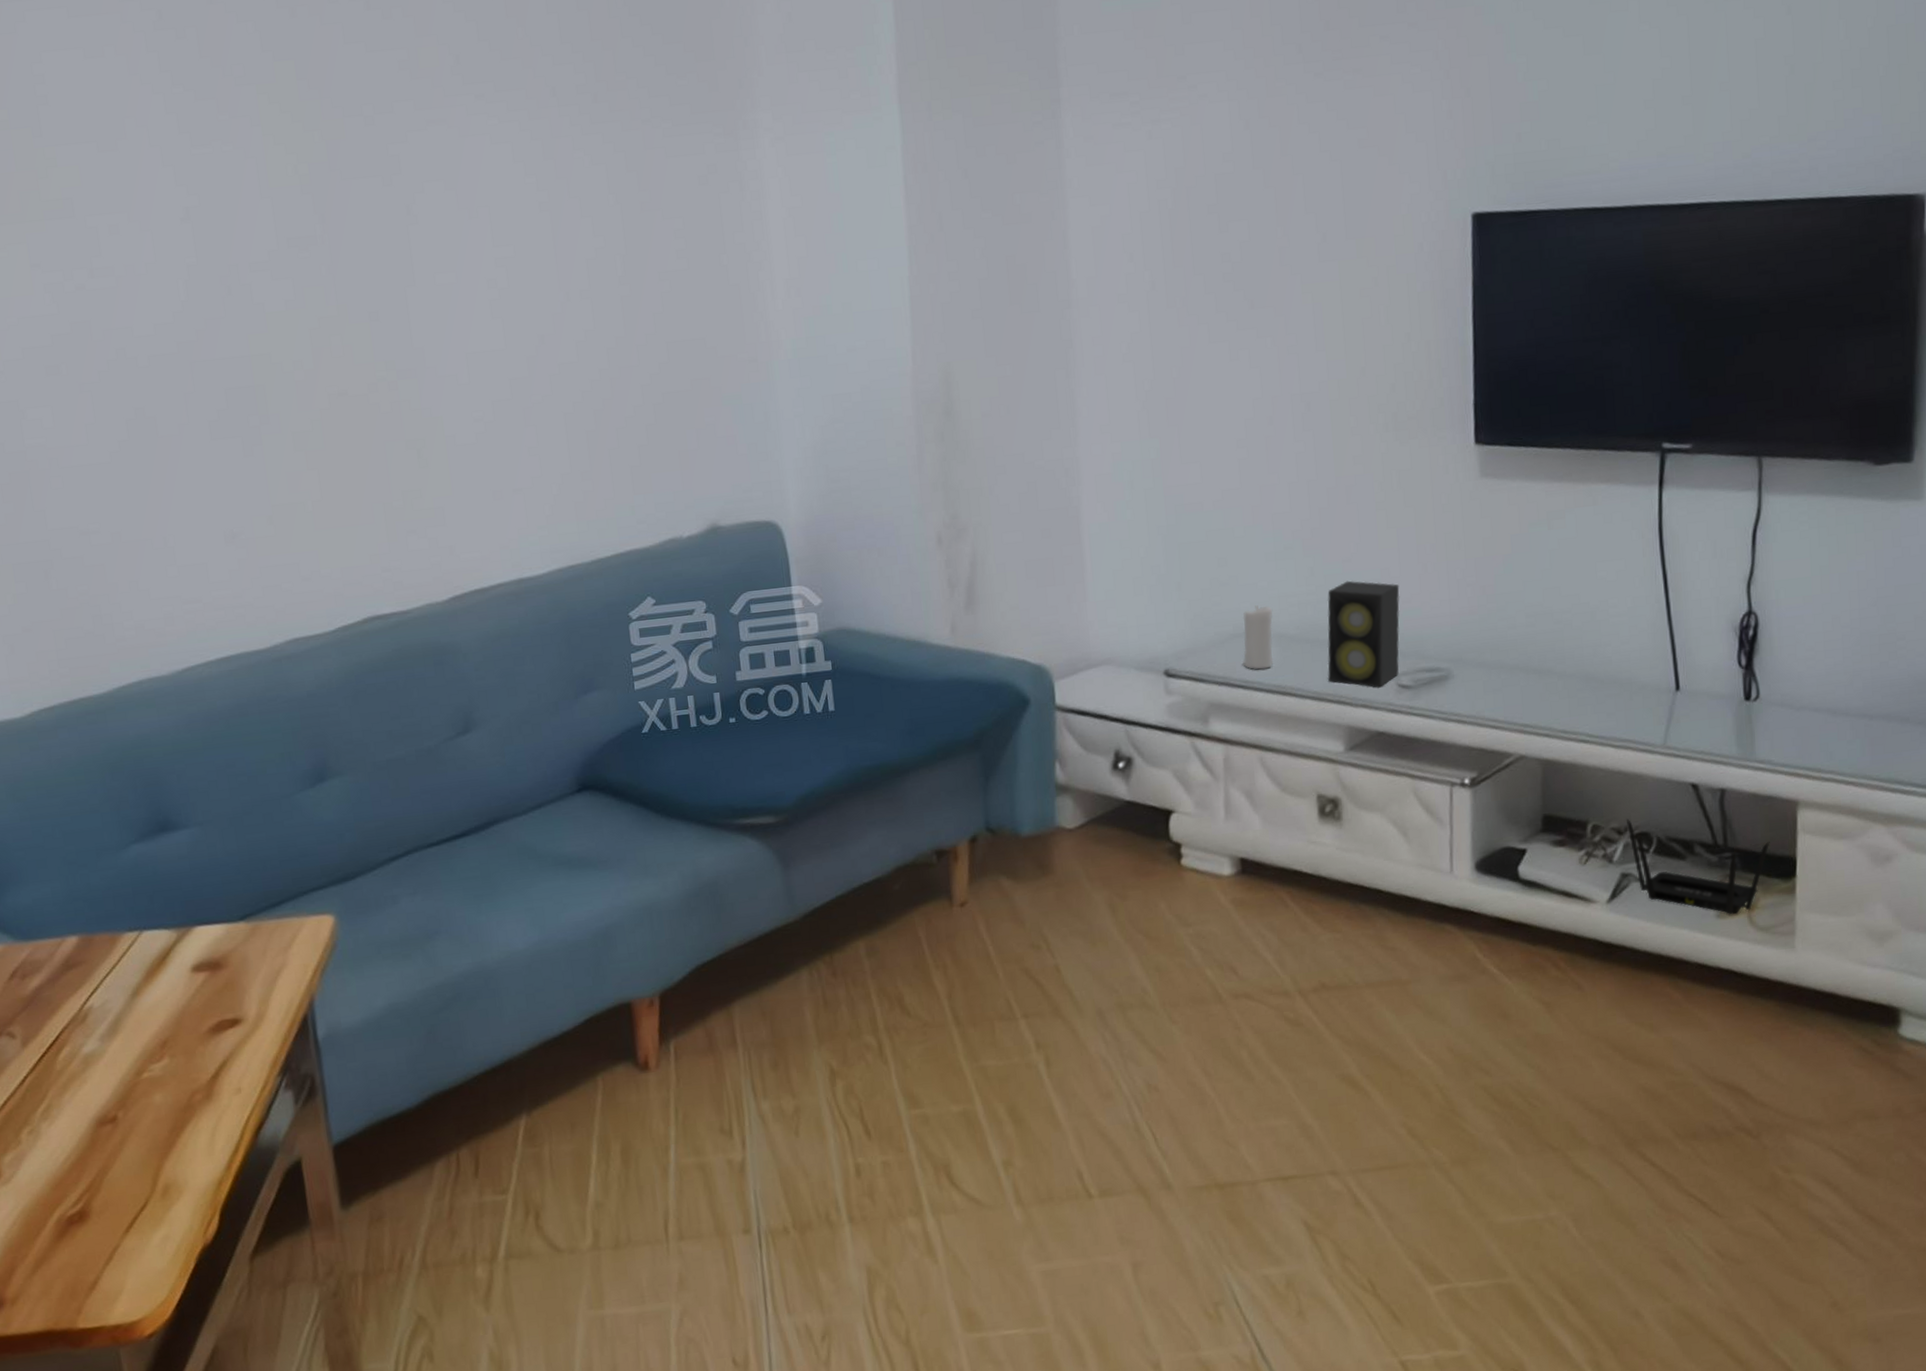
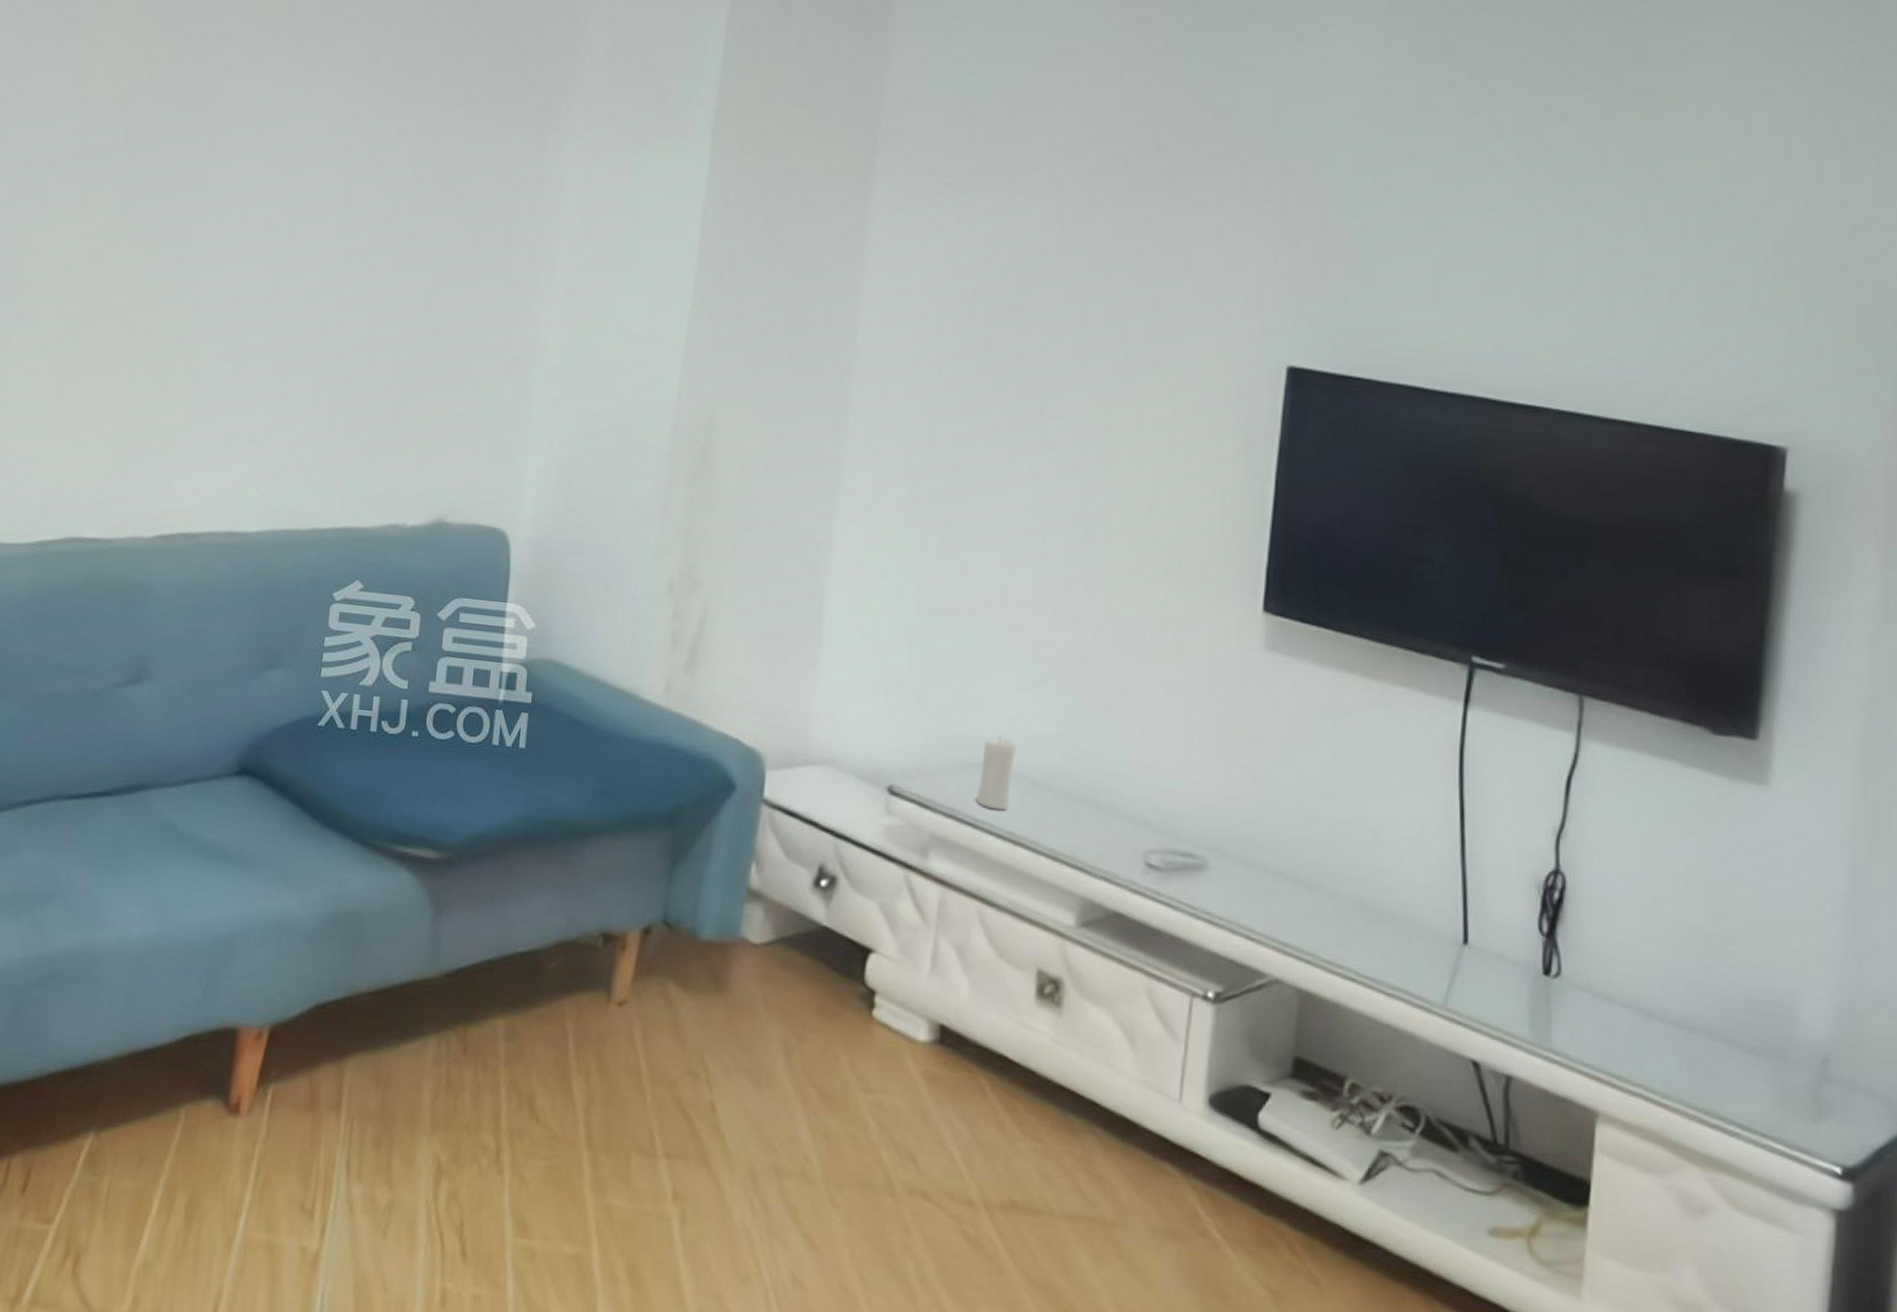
speaker: present [1327,580,1400,687] -> none [1067,731,1161,861]
wifi router: present [1627,819,1770,914] -> none [1392,1085,1561,1235]

